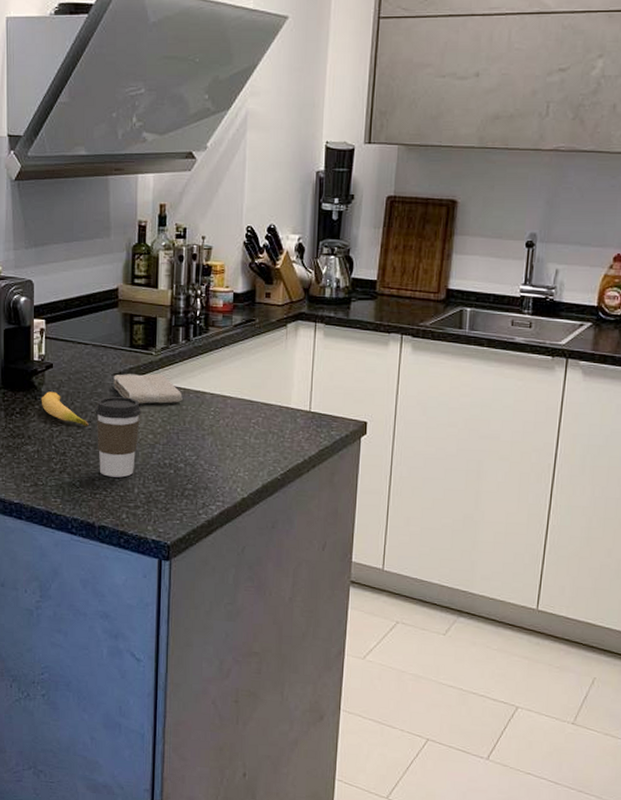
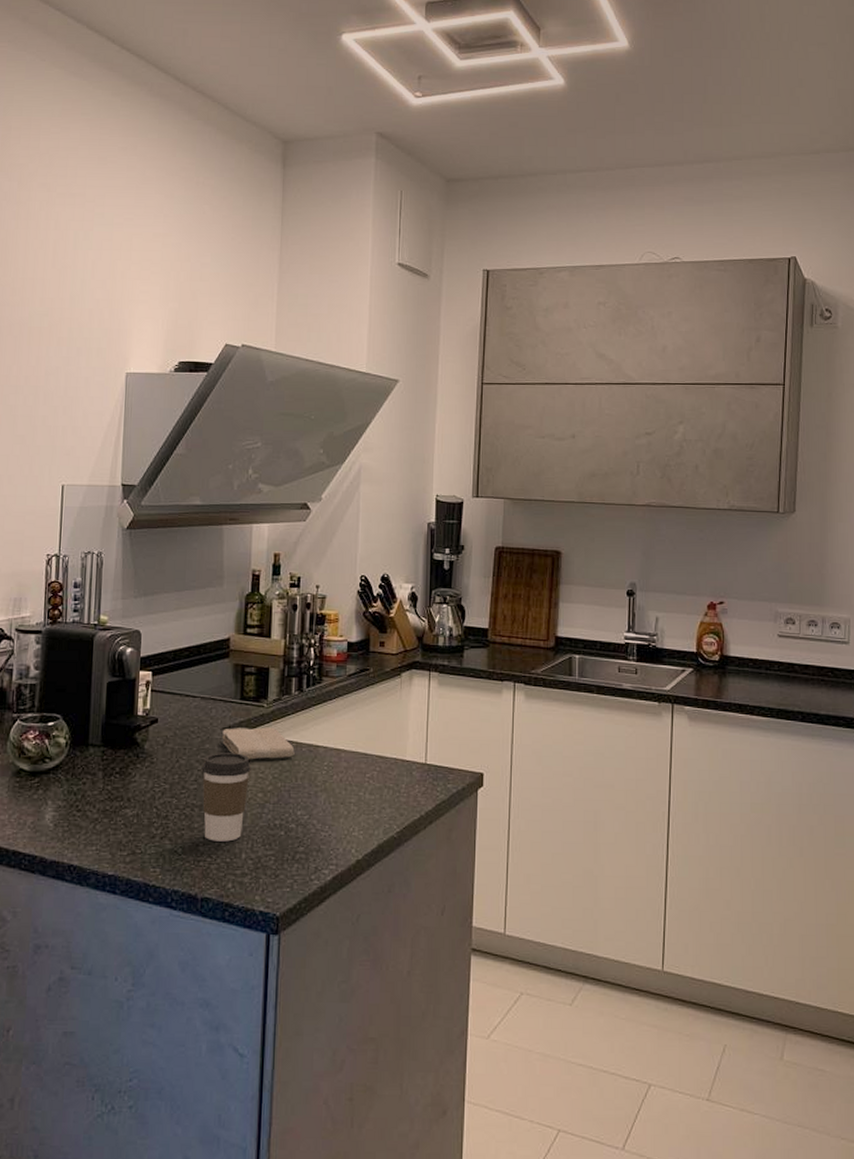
banana: present [41,391,89,426] -> none [143,749,194,786]

